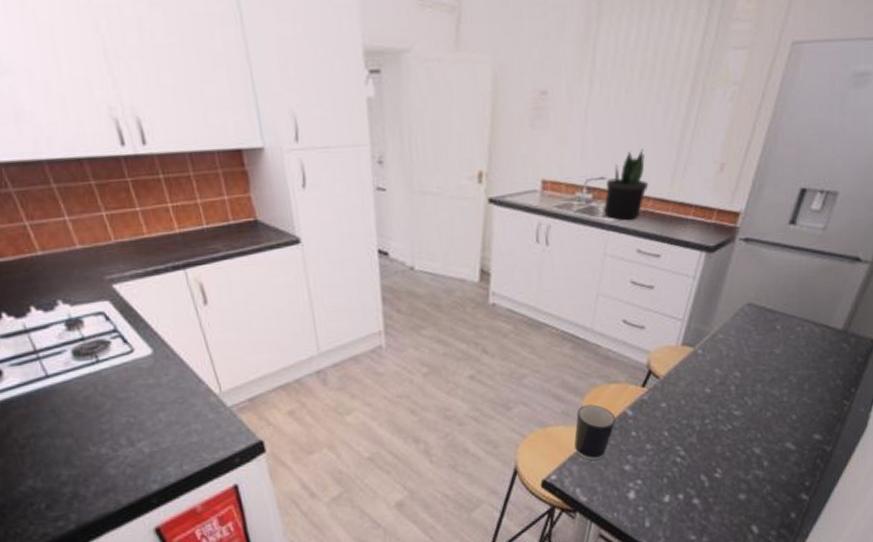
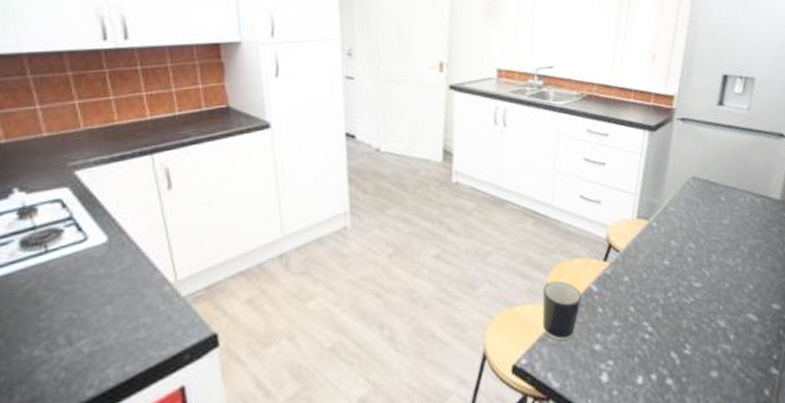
planter: present [604,149,649,220] -> none [554,43,592,103]

